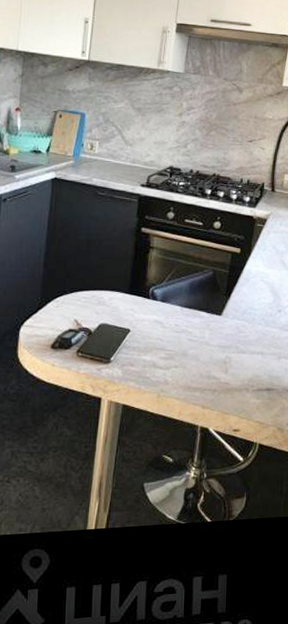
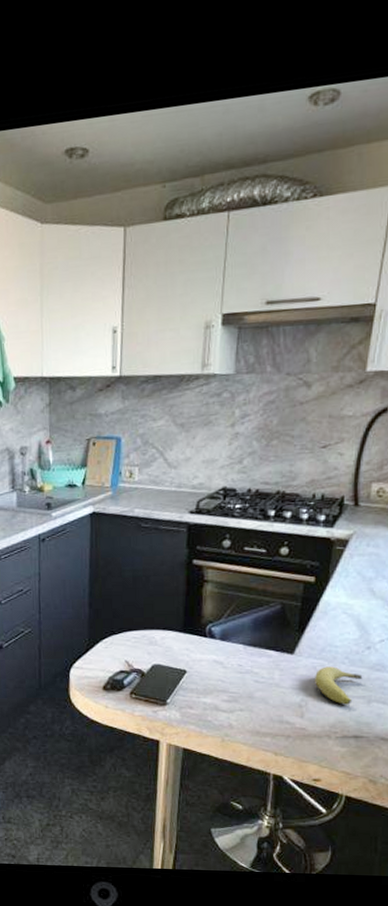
fruit: none [238,327,275,361] -> present [315,666,363,705]

